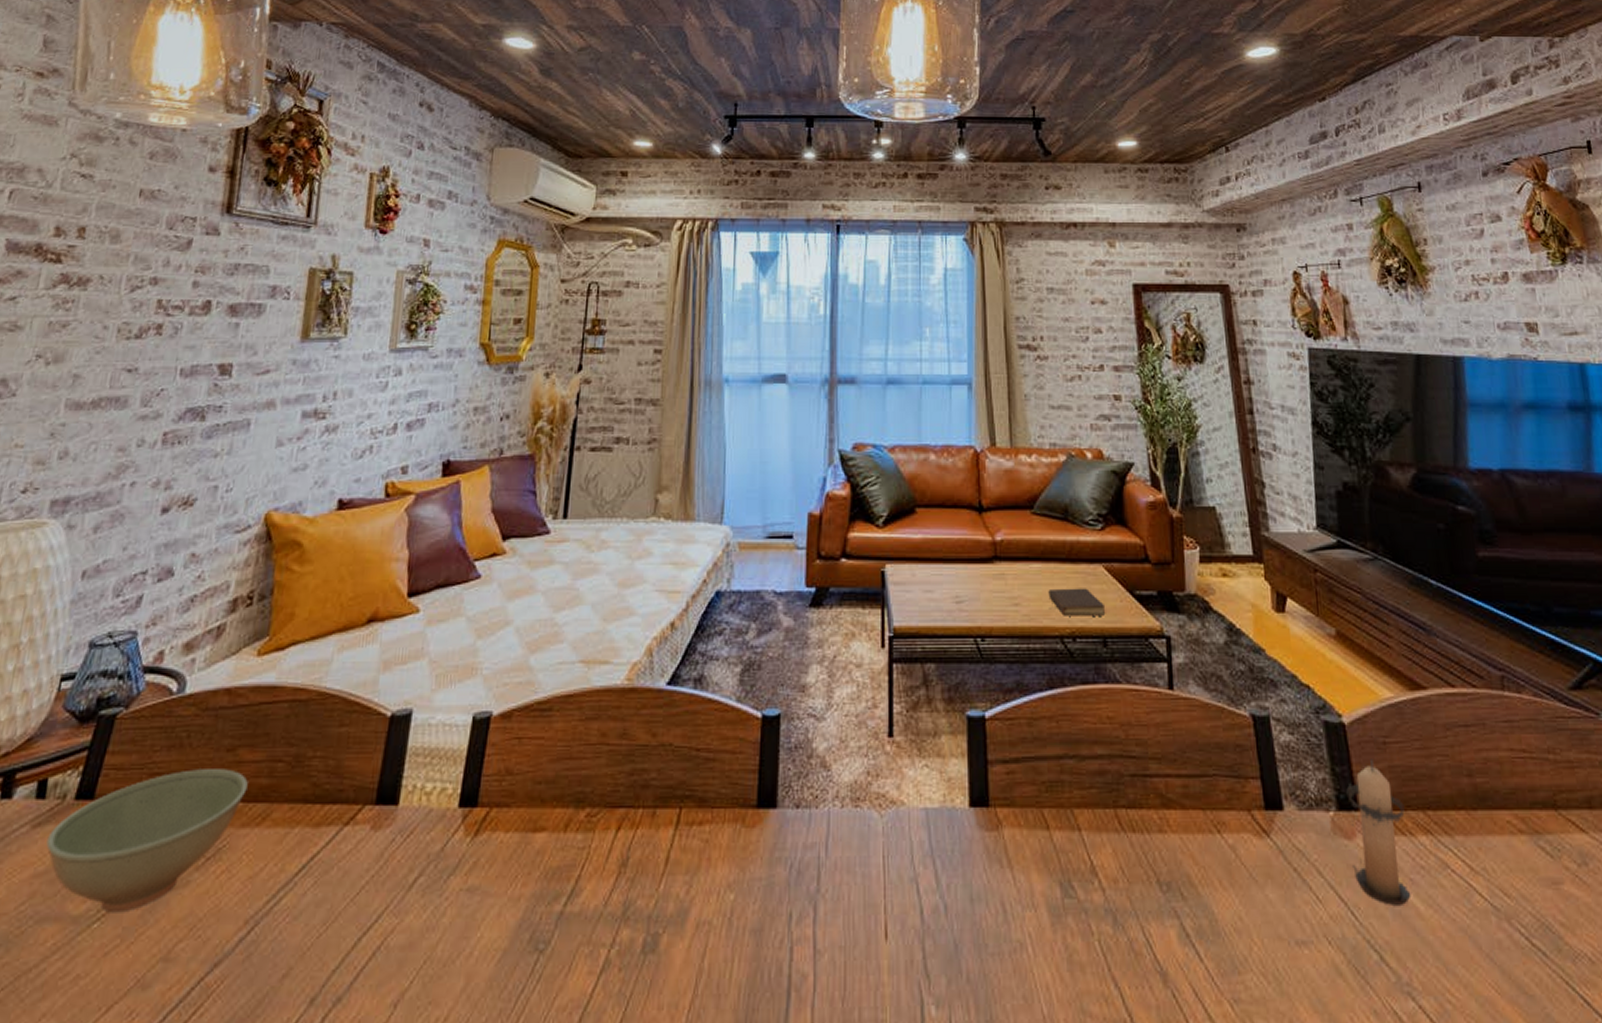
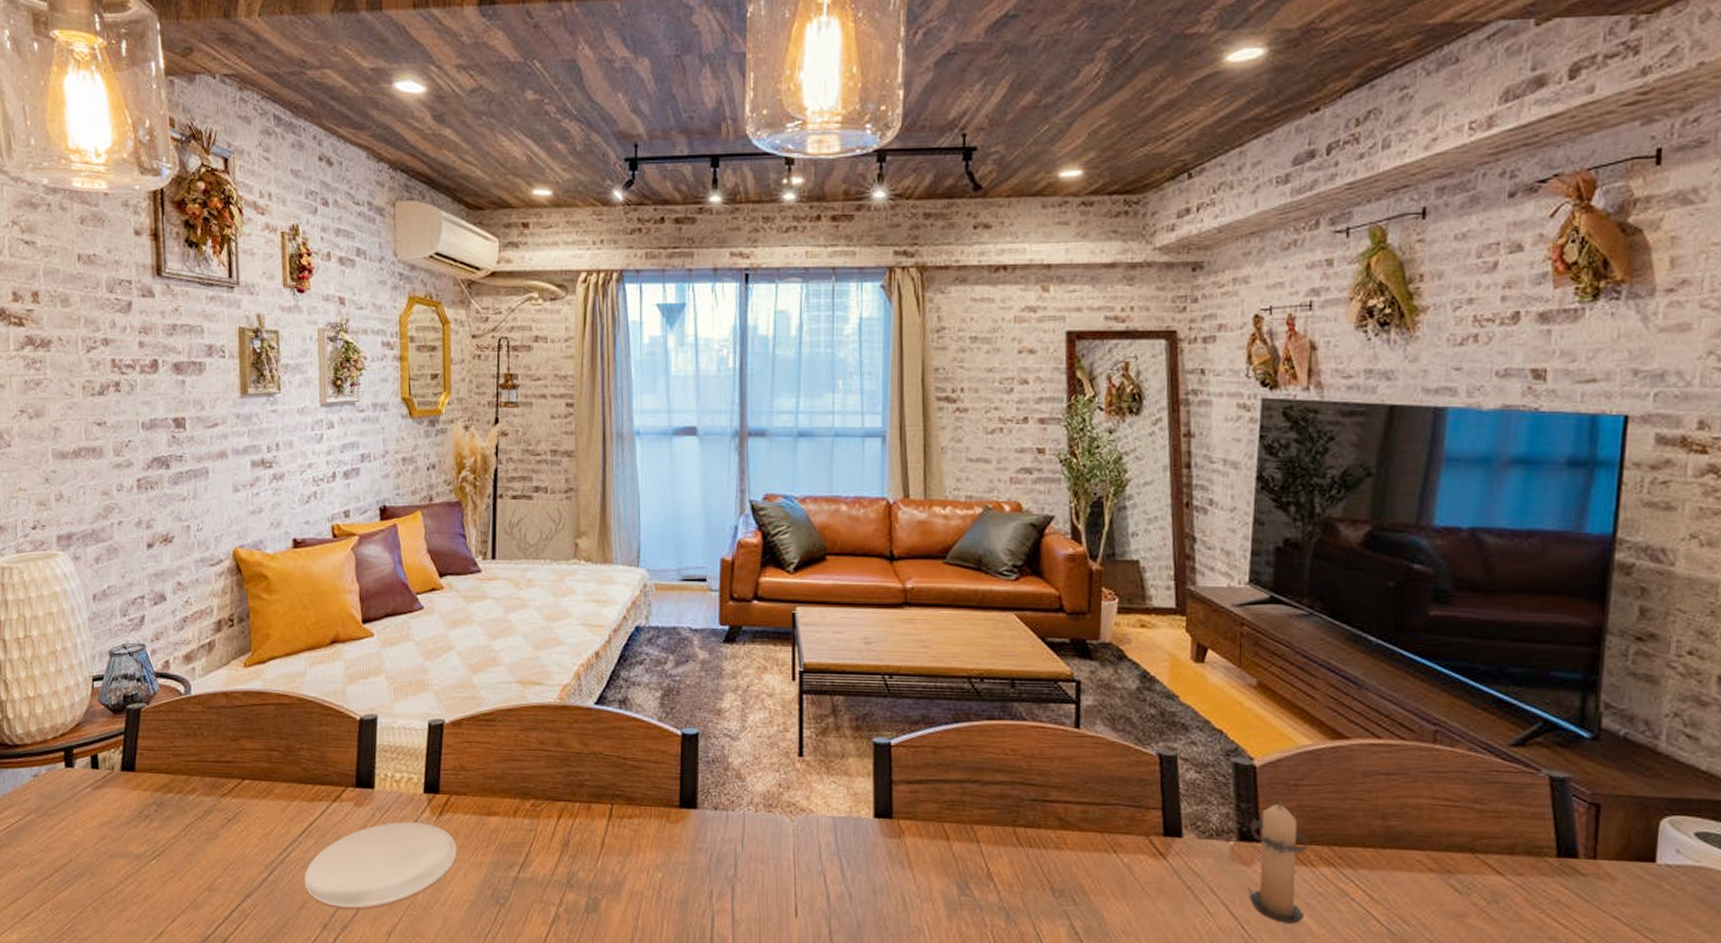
bowl: present [46,769,248,913] -> none [106,753,252,854]
plate: none [292,846,492,975] -> present [304,821,457,910]
book: present [1048,588,1106,616] -> none [957,633,1016,660]

